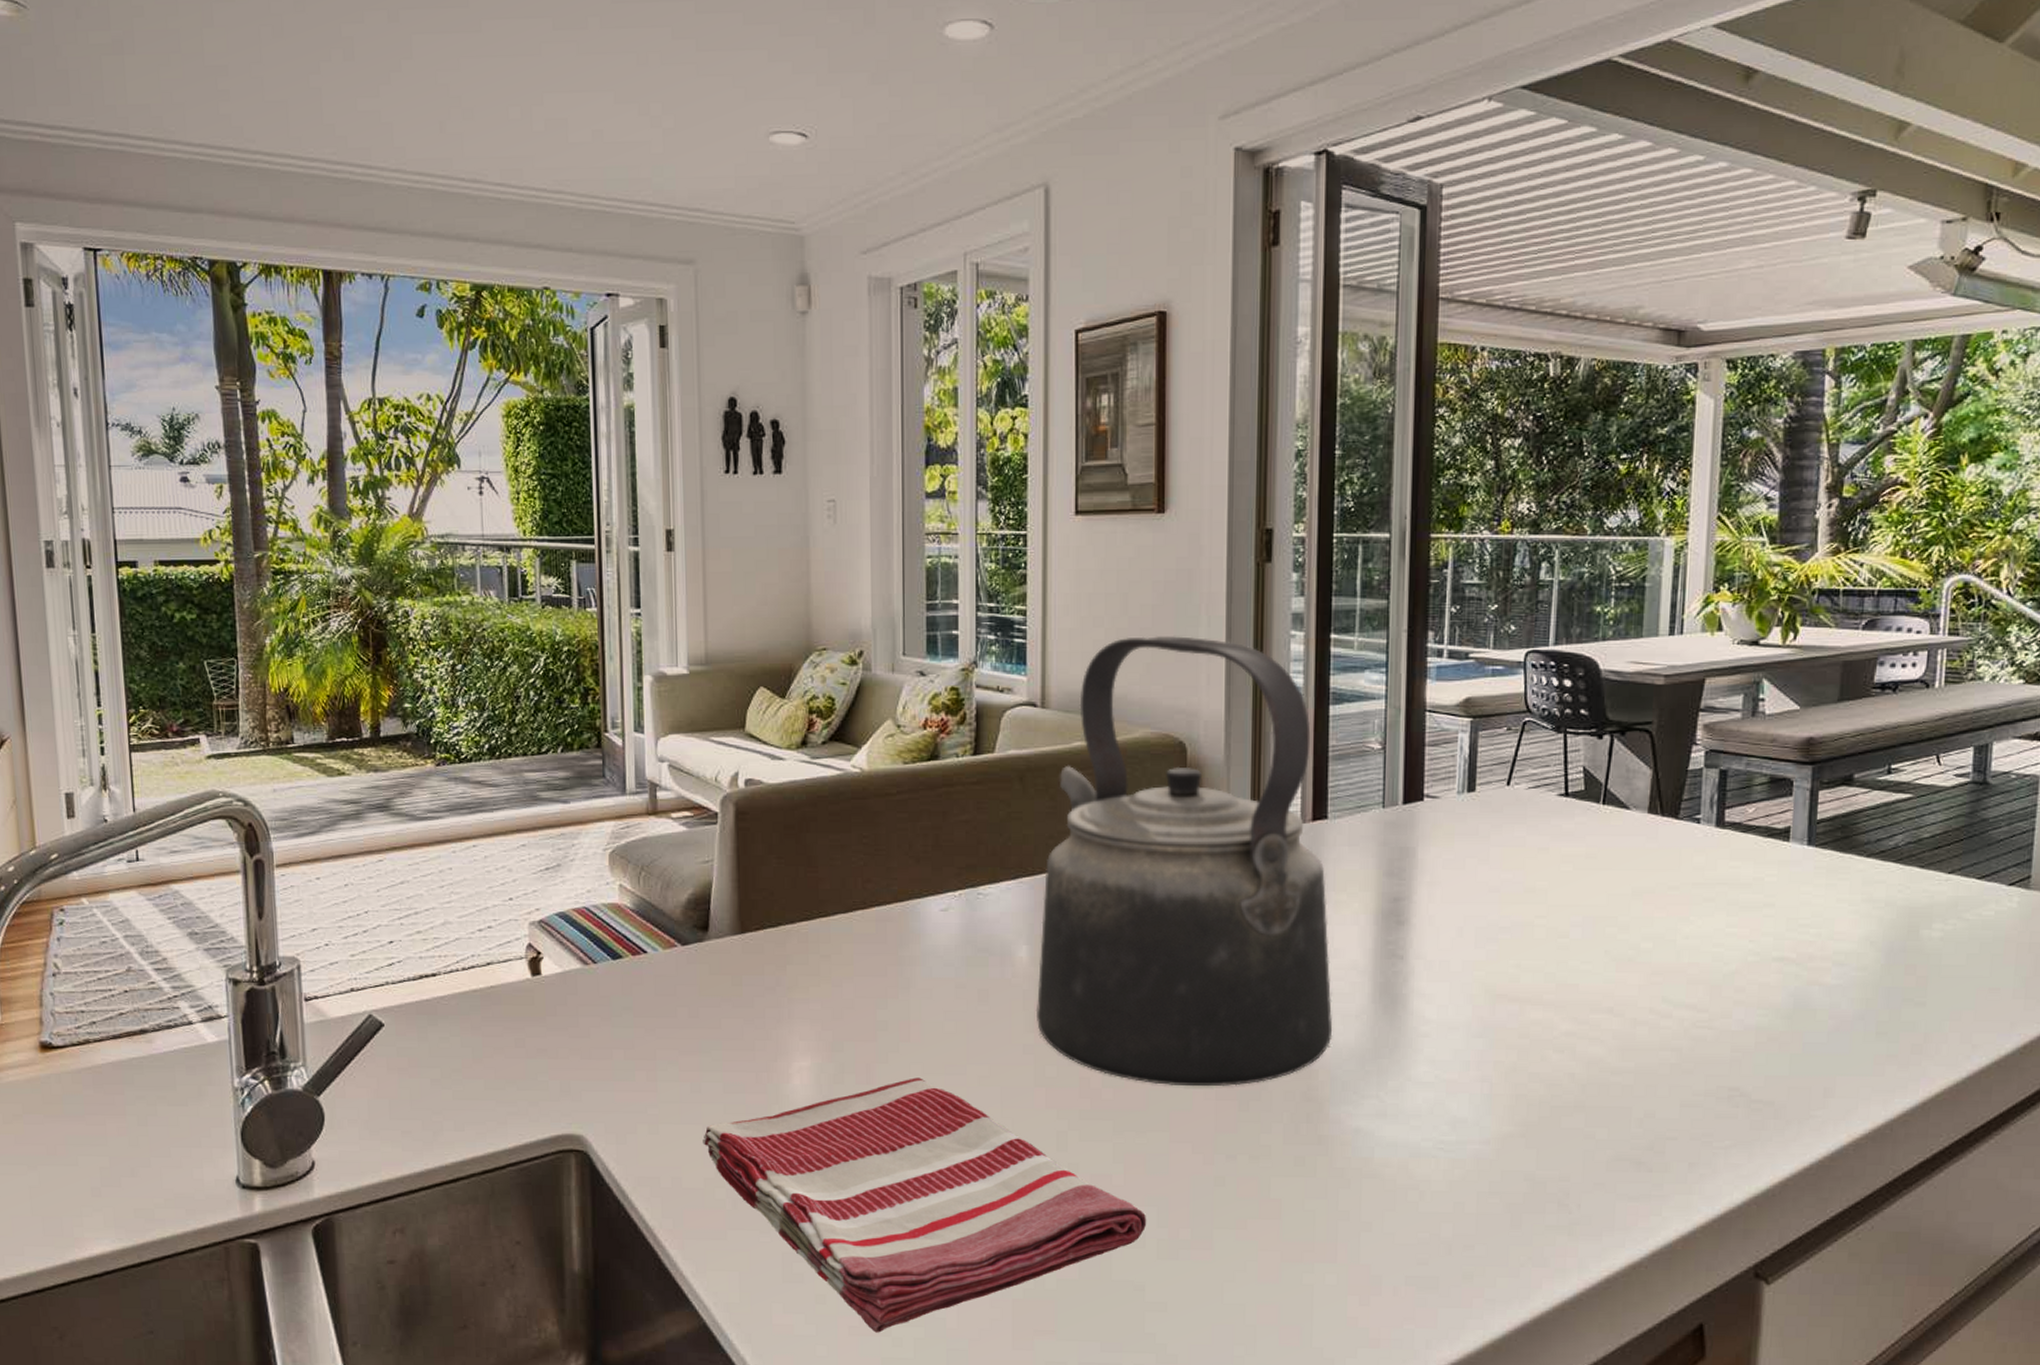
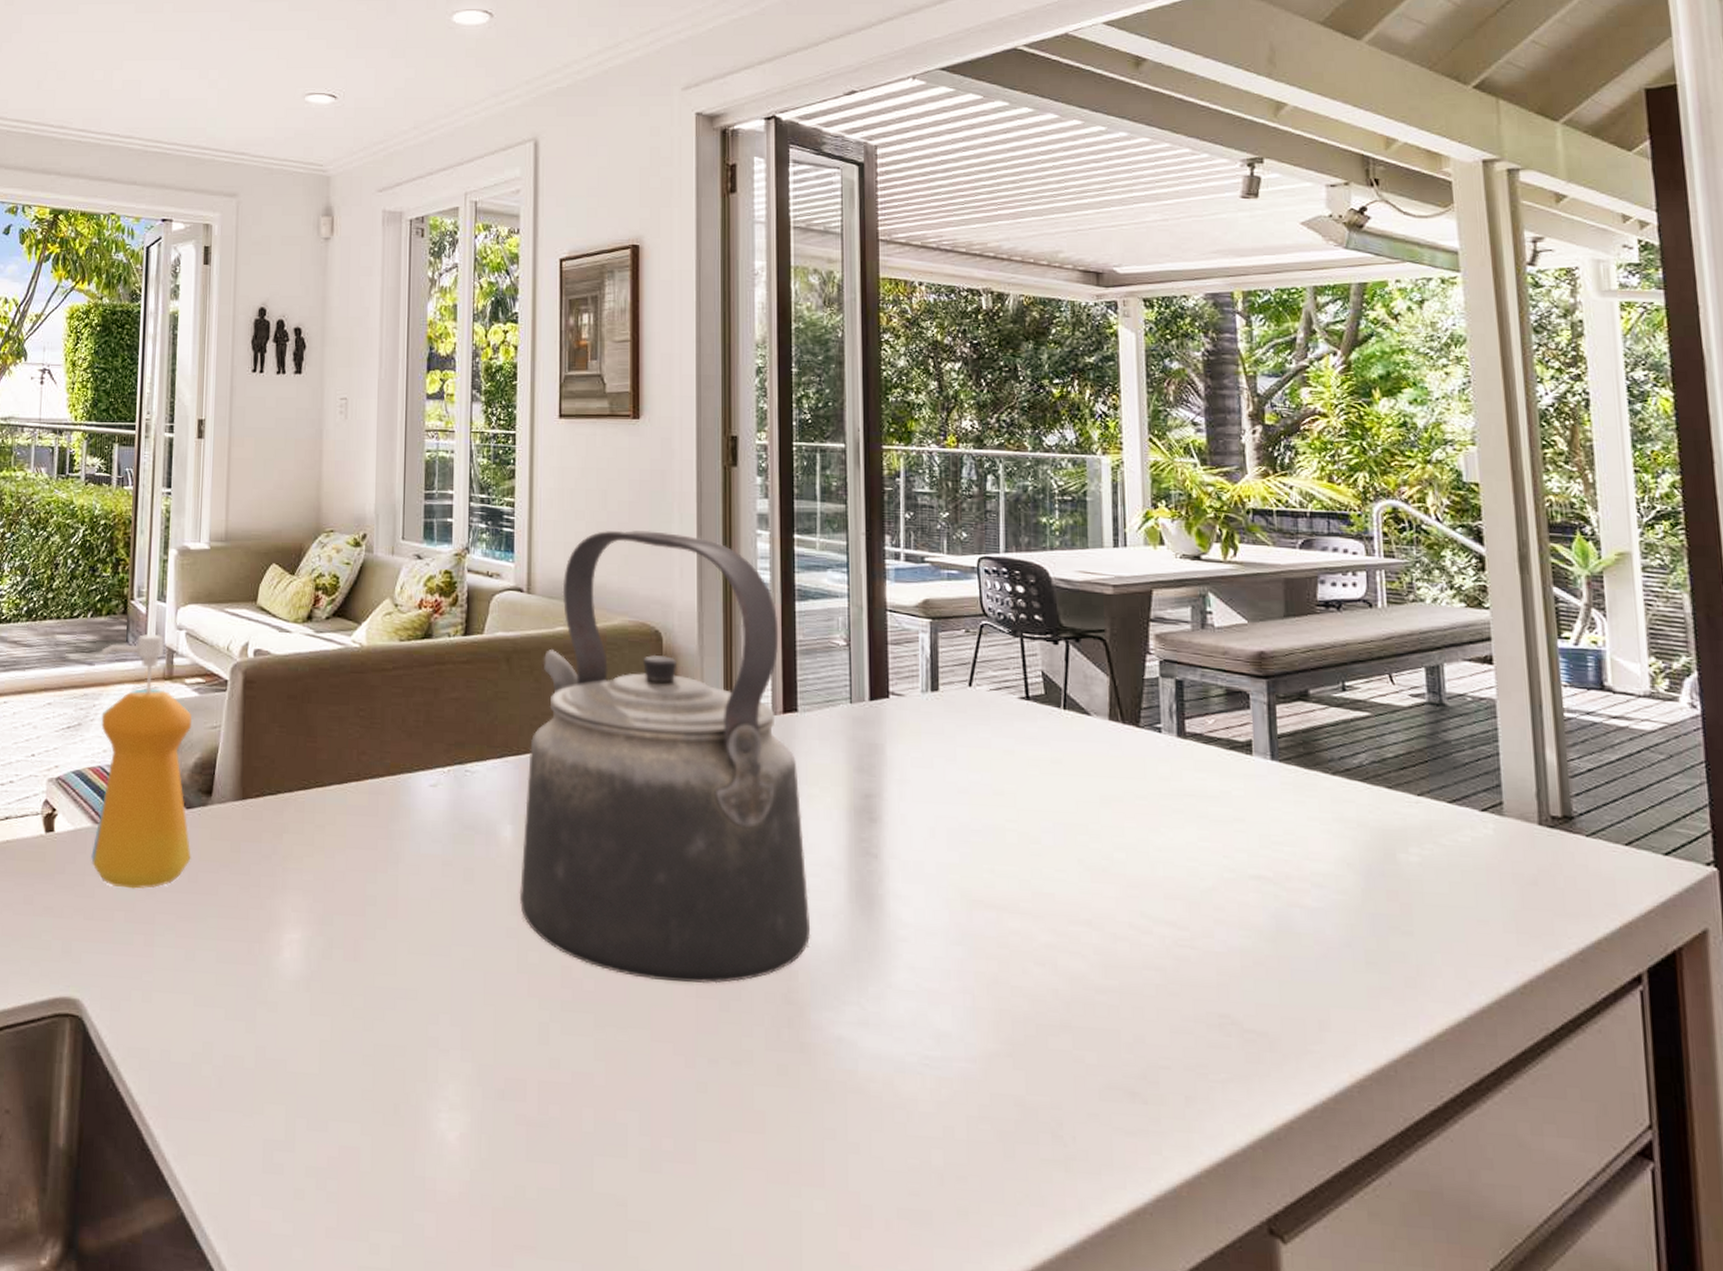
soap dispenser: none [577,767,690,1027] -> present [91,633,192,889]
dish towel: present [703,1077,1147,1333] -> none [193,956,629,1237]

